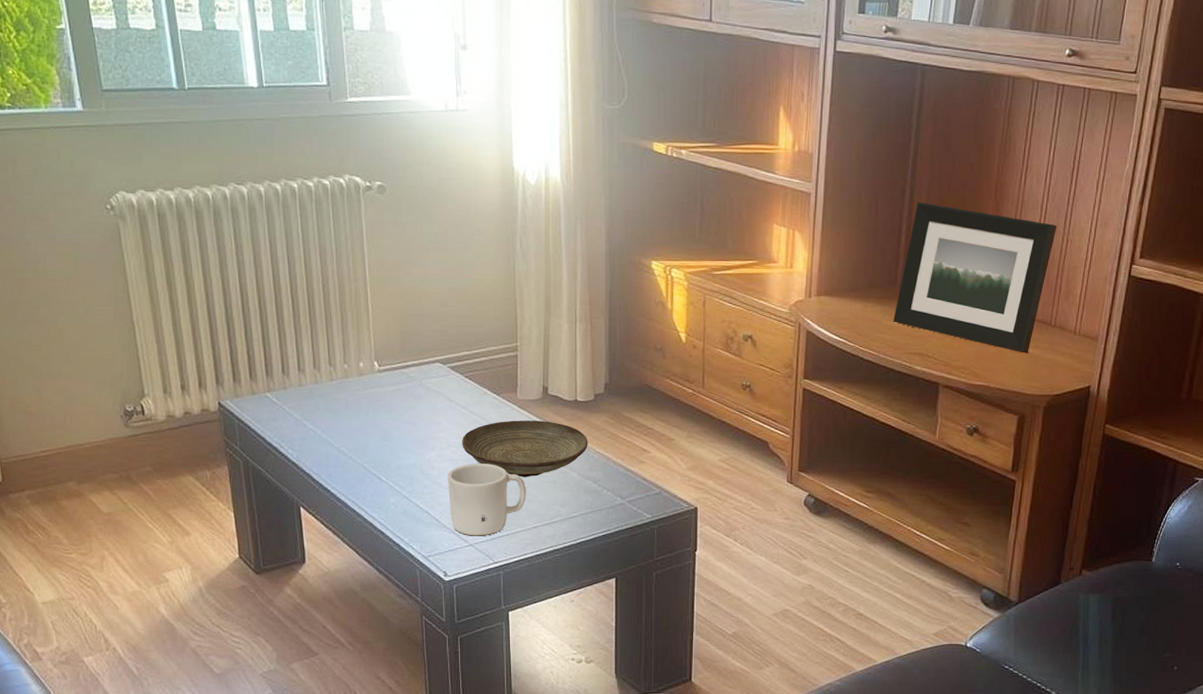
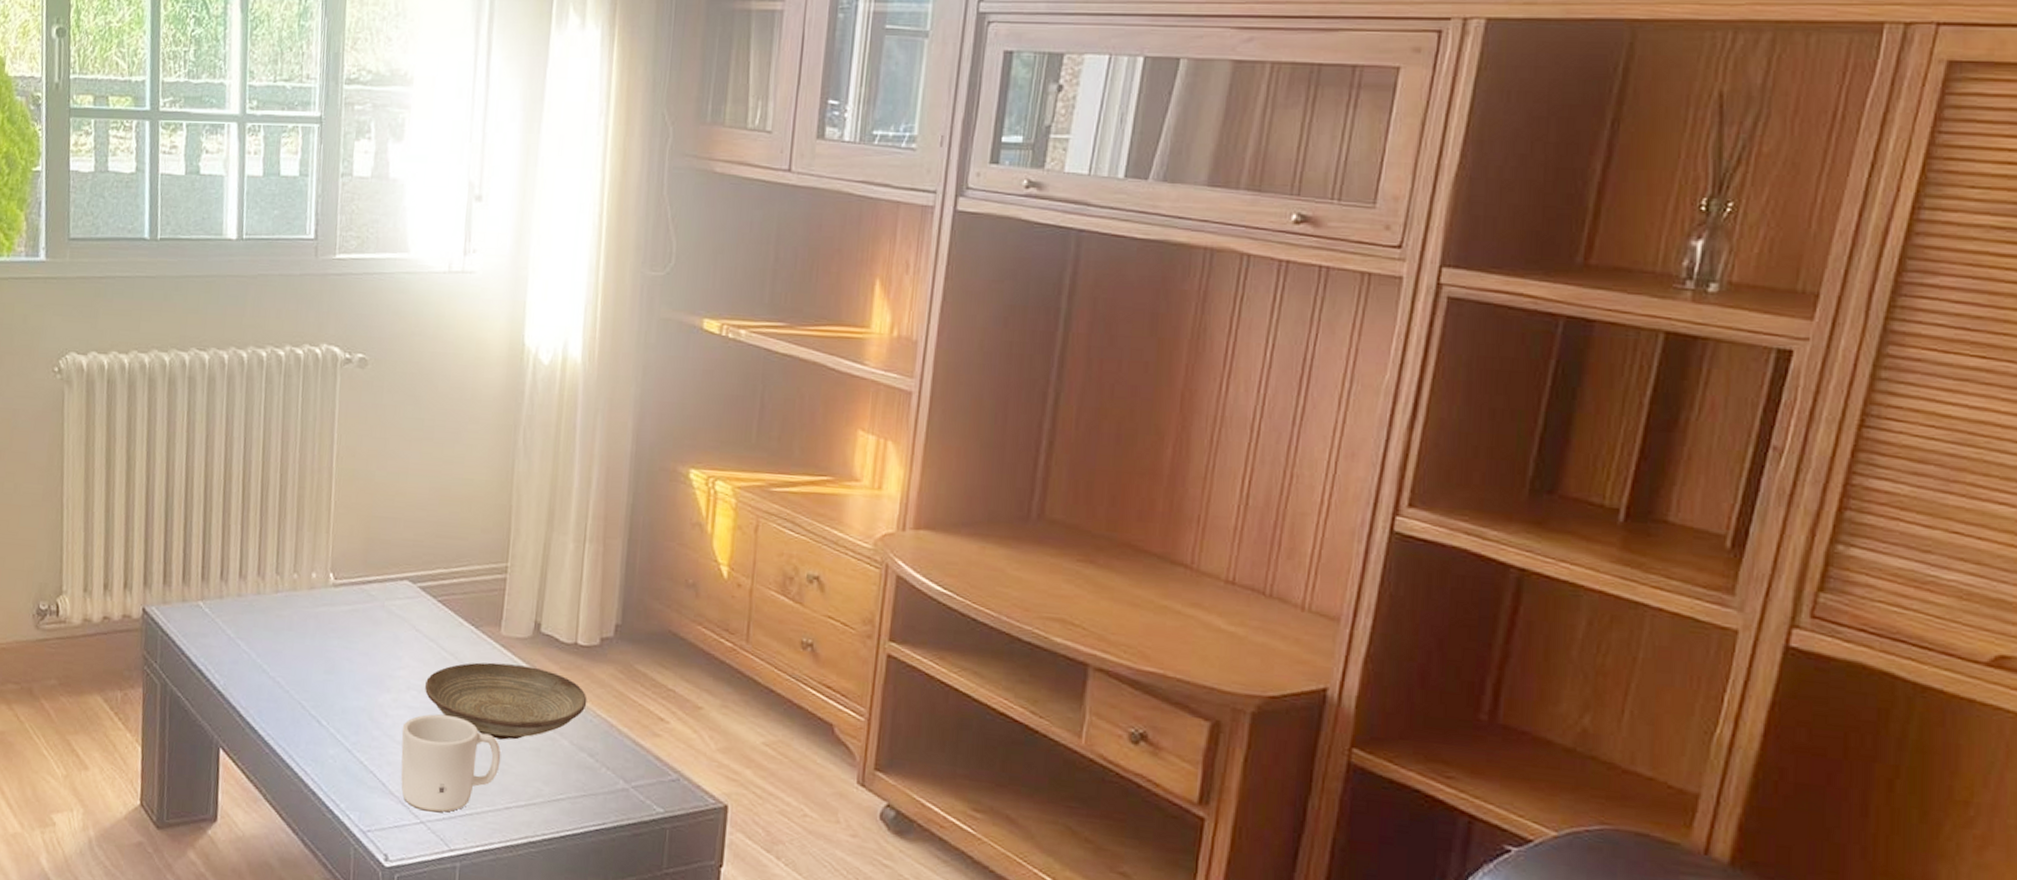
picture frame: present [893,201,1057,354] -> none [1023,410,1276,633]

